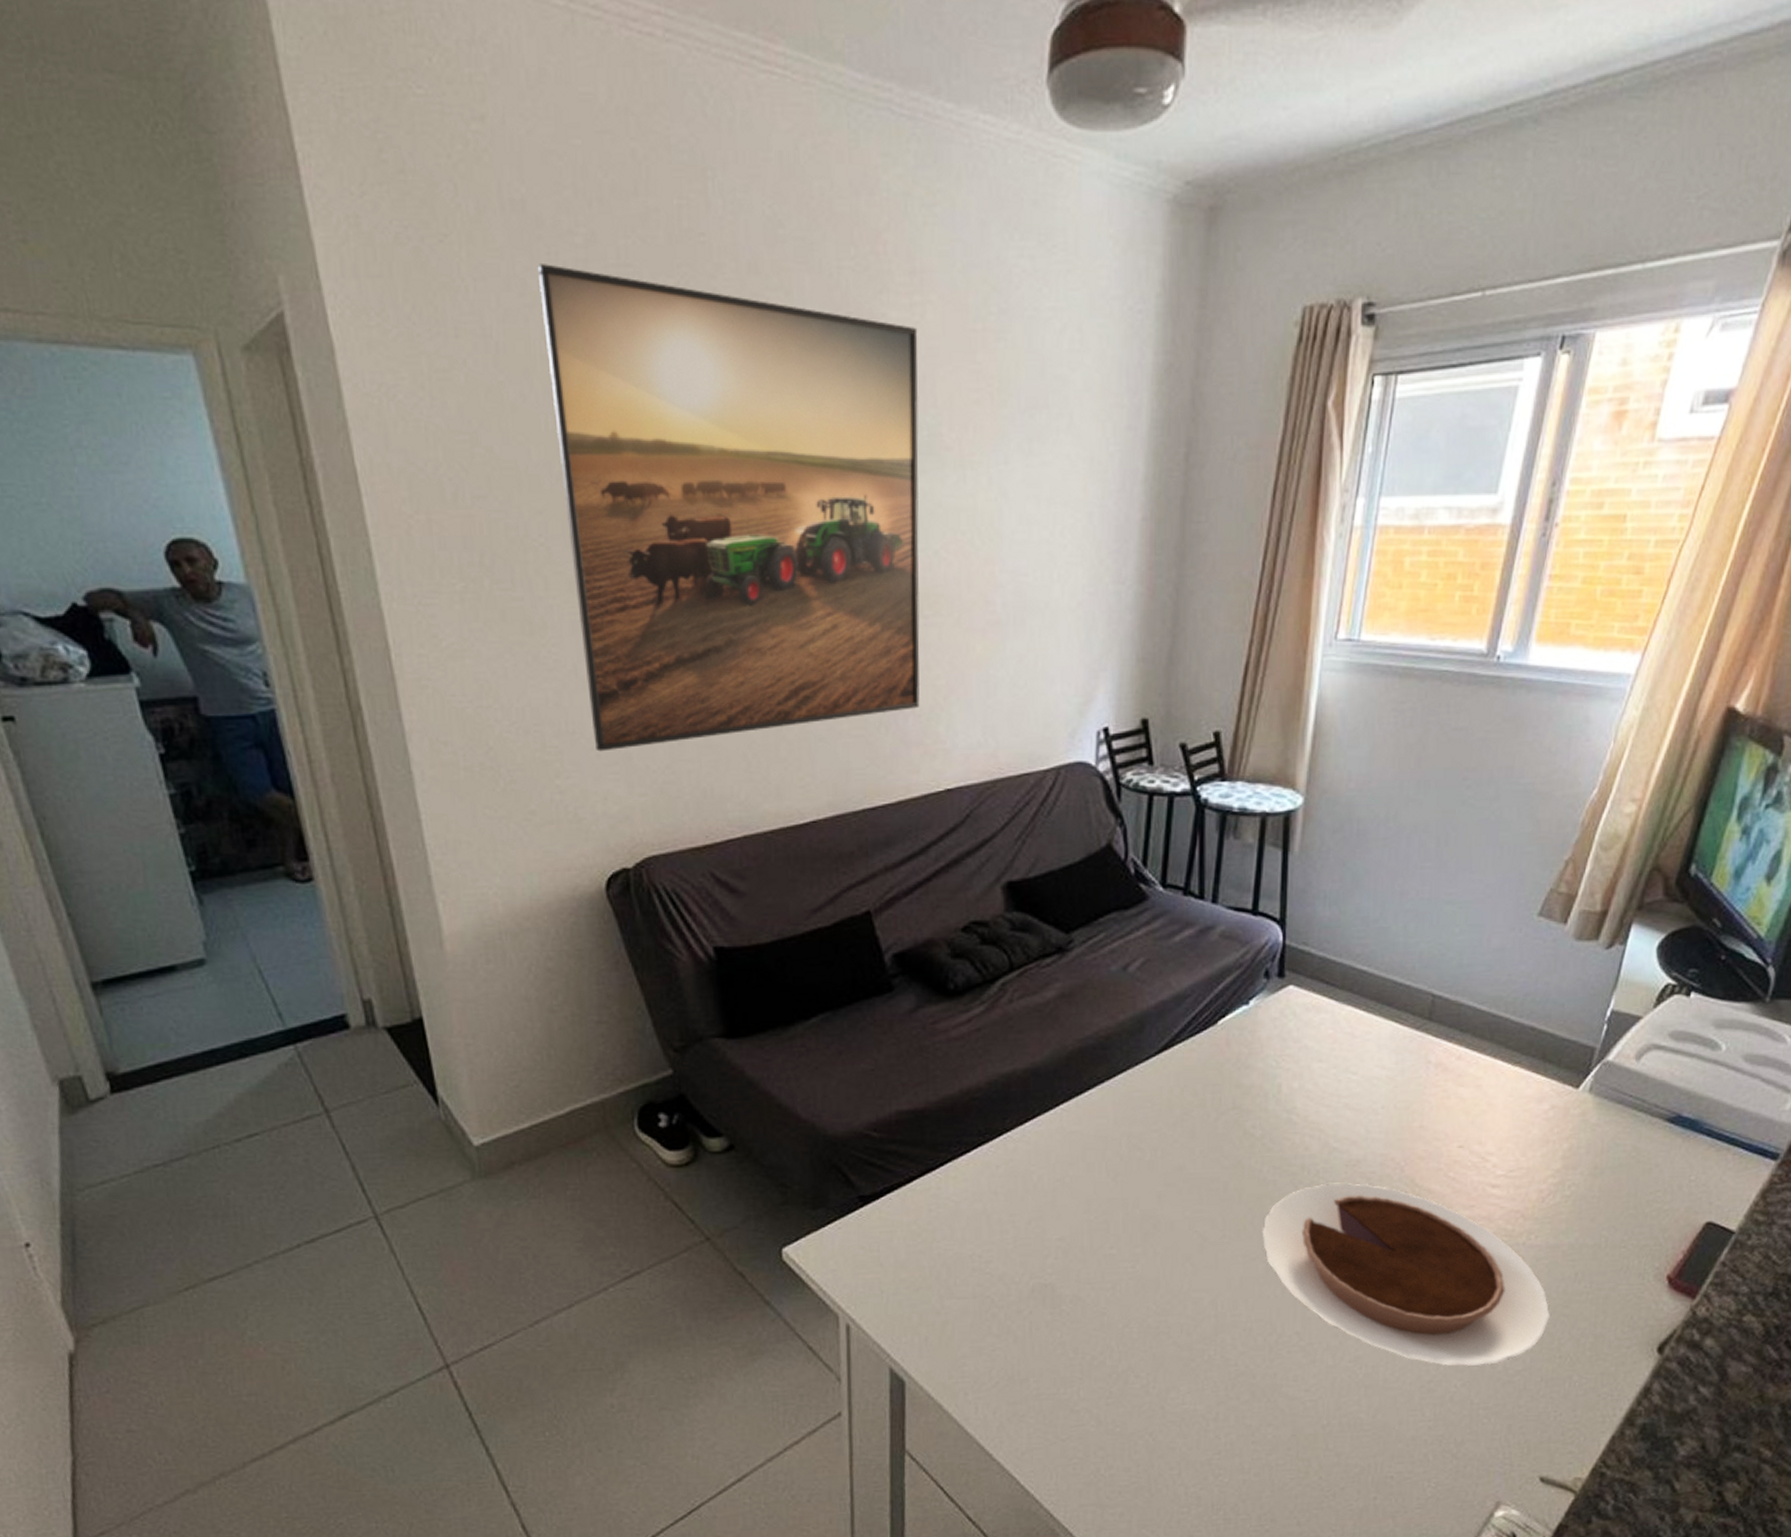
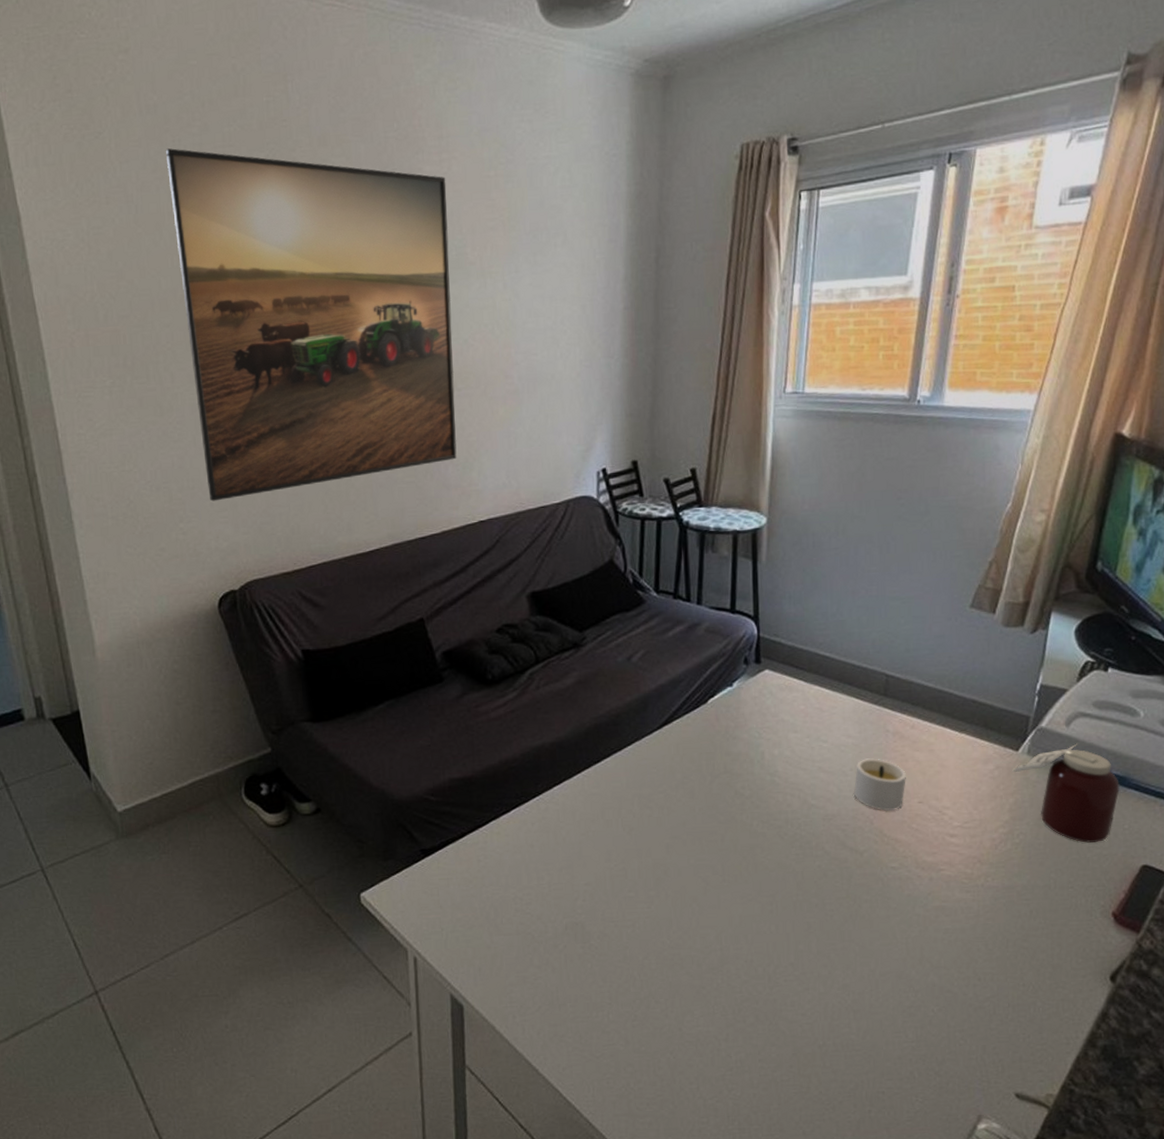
chocolate tart: present [1262,1182,1550,1366] -> none [755,834,1011,993]
candle: none [1383,1094,1447,1156] -> present [853,758,906,811]
jar: none [1570,1080,1690,1196] -> present [1012,743,1120,843]

